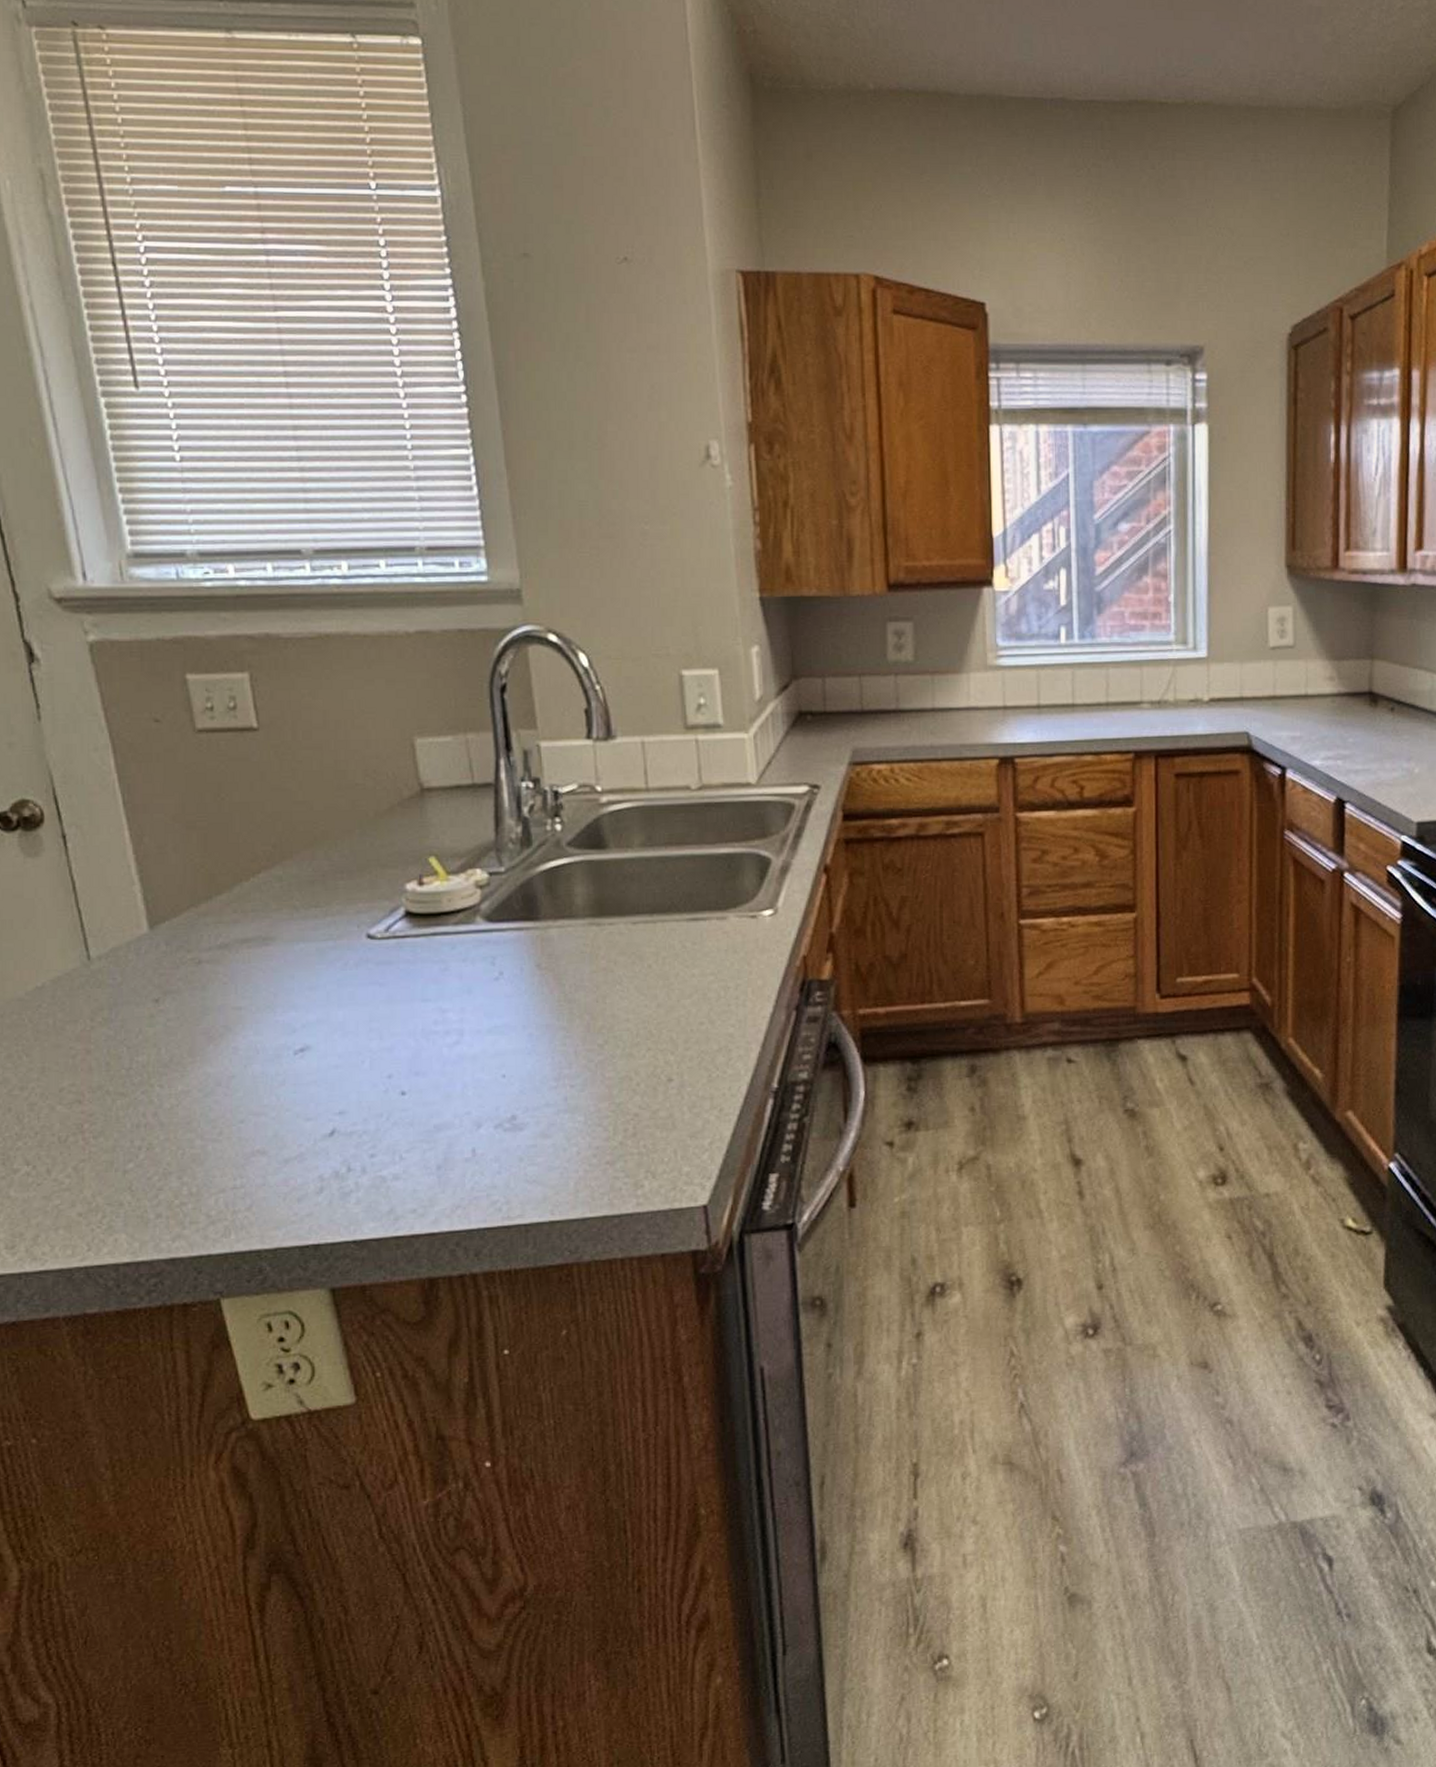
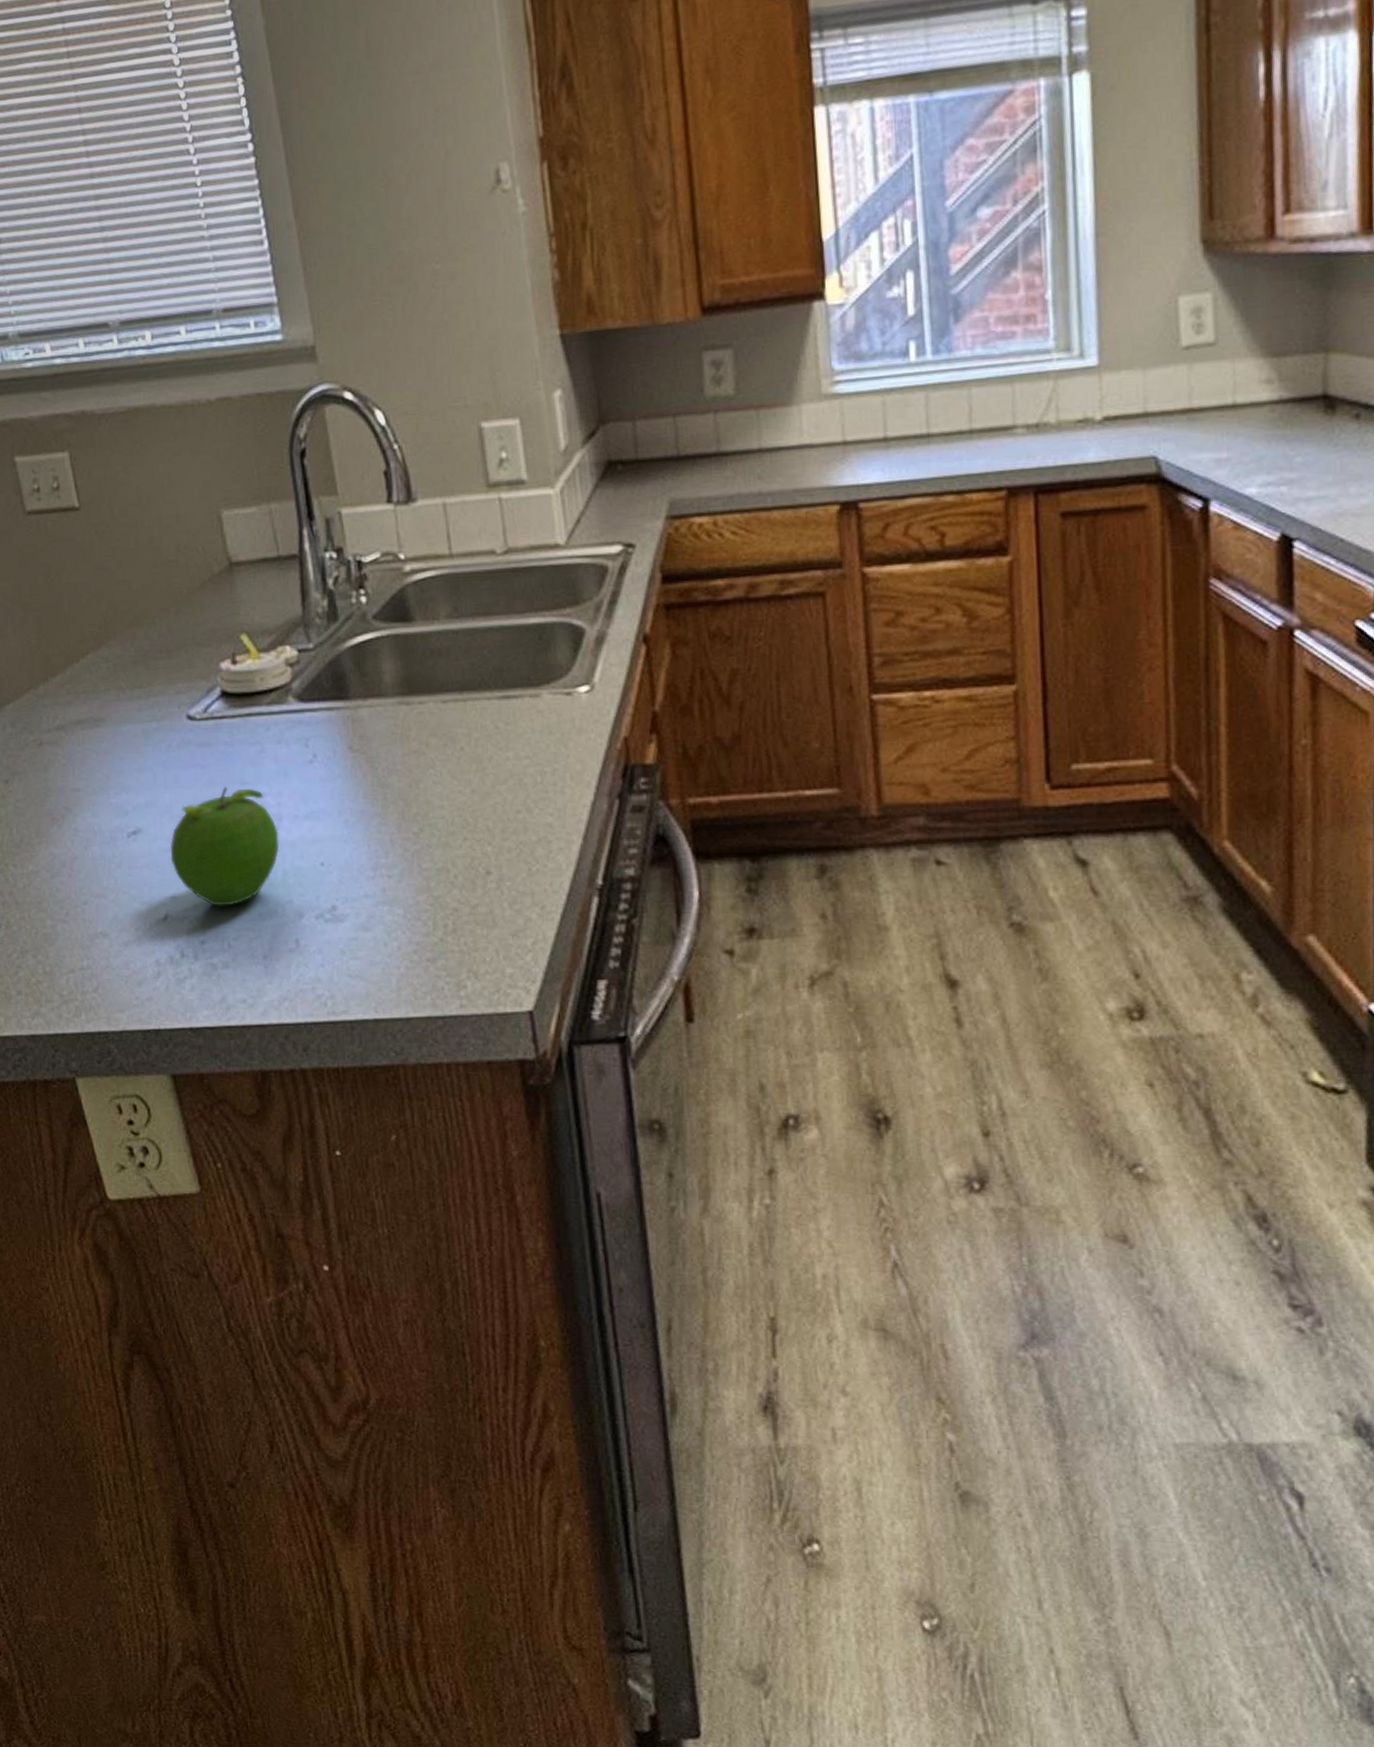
fruit: none [341,1003,460,1120] -> present [170,786,280,907]

